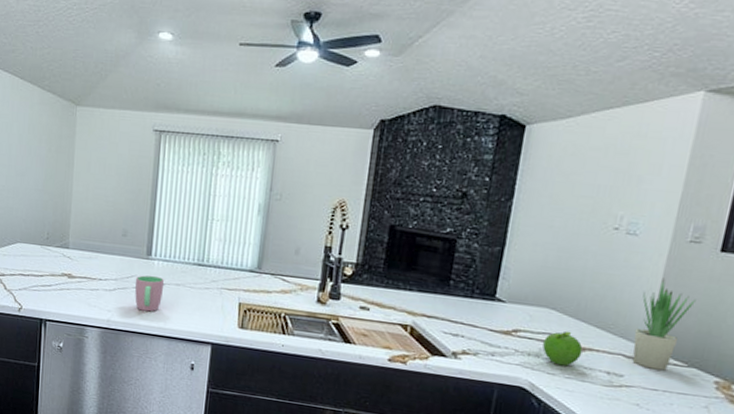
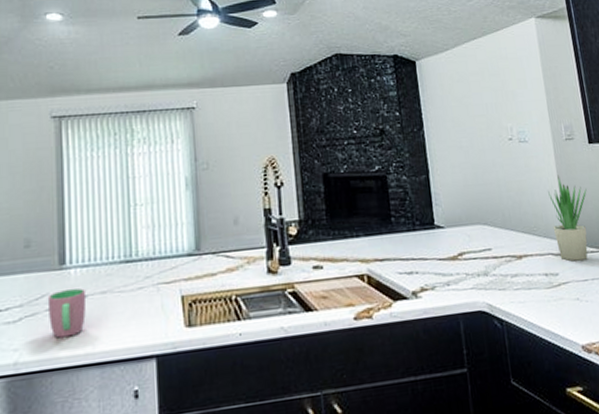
fruit: present [542,331,583,367] -> none [486,242,521,279]

